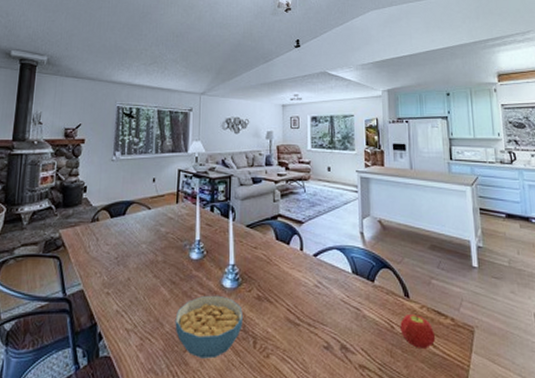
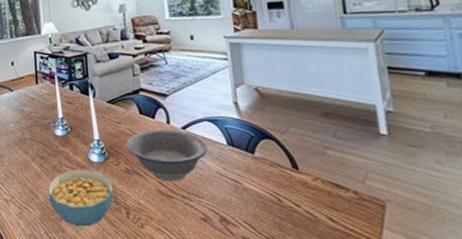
bowl: none [260,256,334,309] -> present [126,129,208,182]
fruit: present [400,315,435,348] -> none [289,187,334,223]

